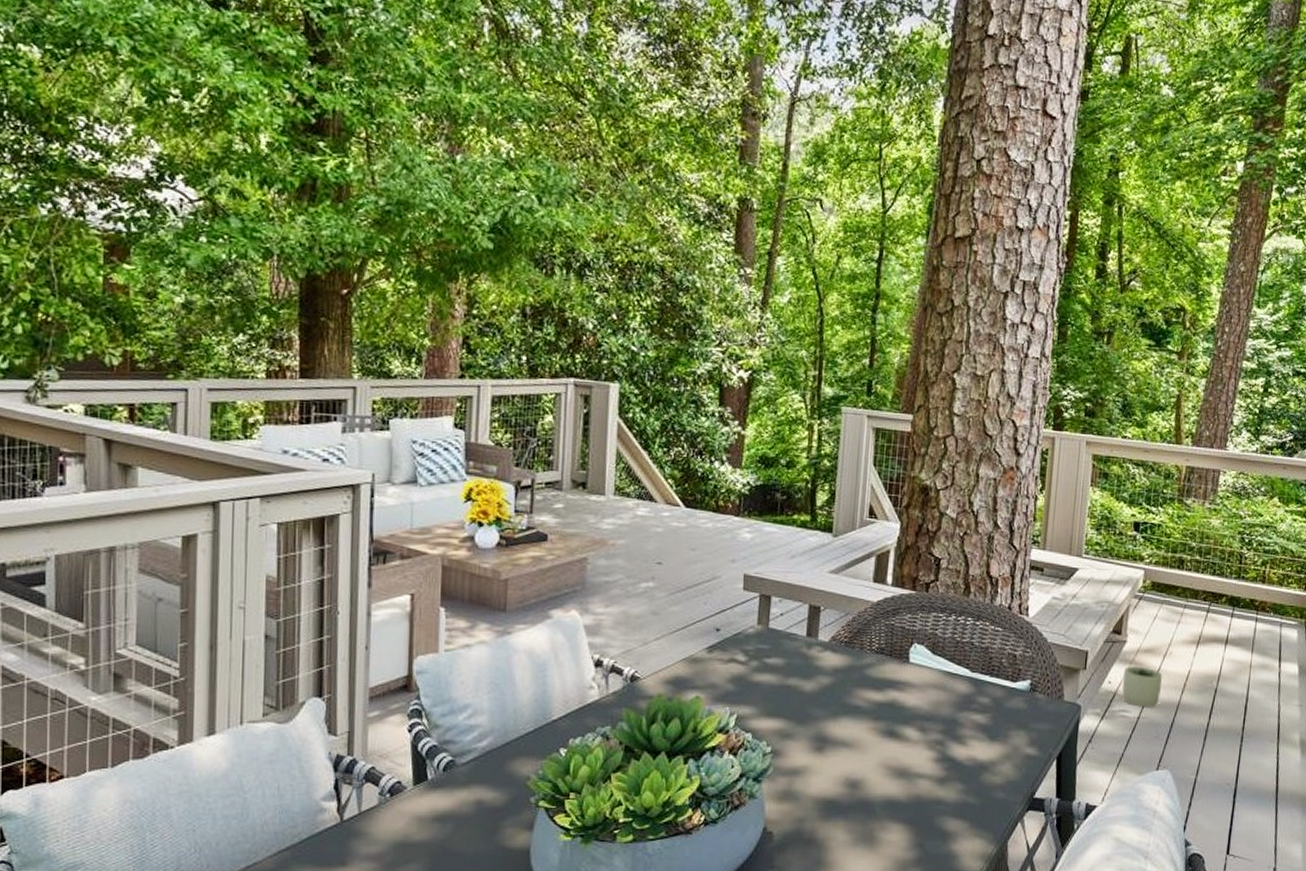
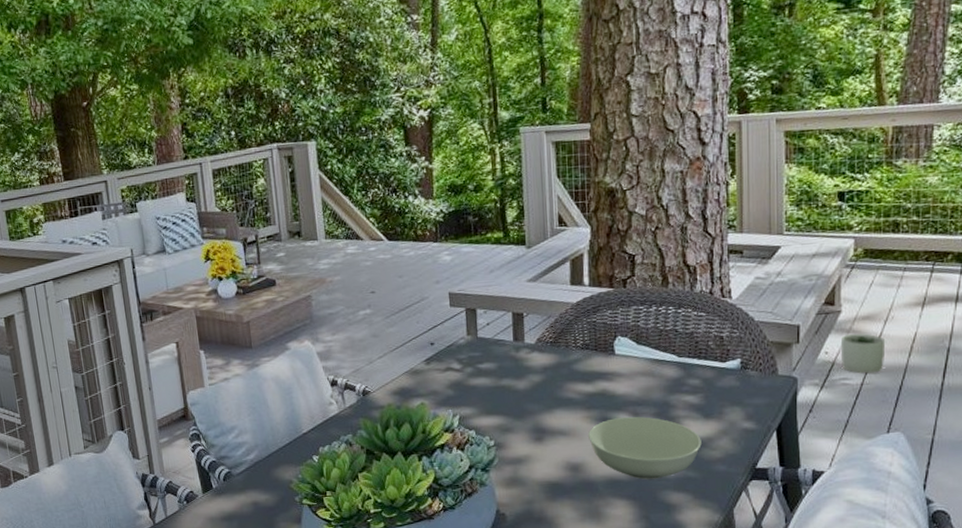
bowl: none [872,732,985,803] -> present [588,417,702,480]

